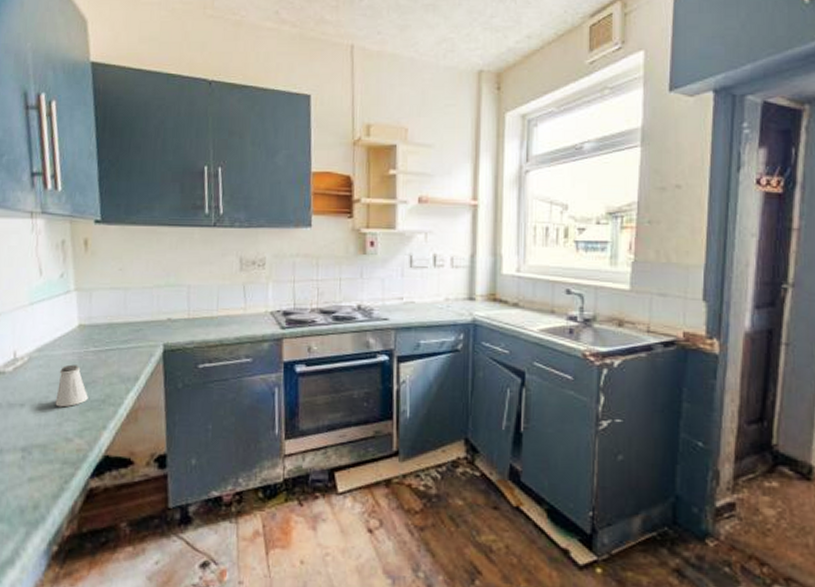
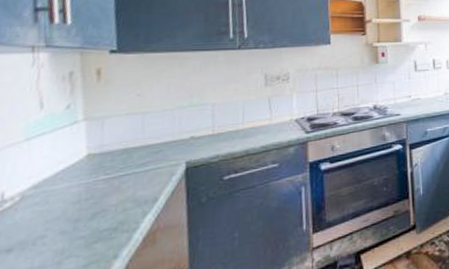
saltshaker: present [55,364,88,408] -> none [53,196,97,245]

